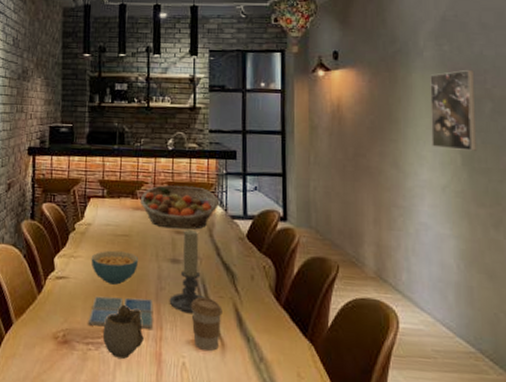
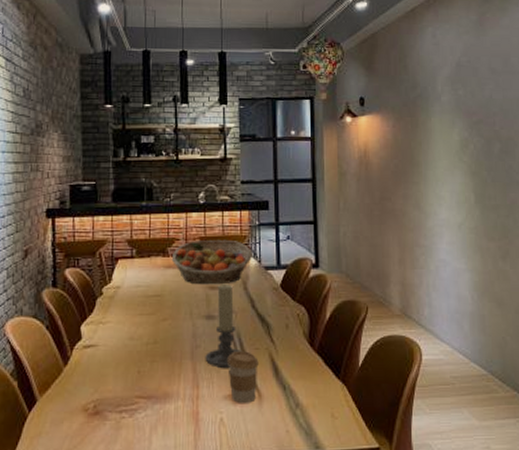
drink coaster: present [88,296,154,329] -> none [120,359,189,393]
cereal bowl: present [91,250,138,285] -> none [121,312,171,348]
mug: present [102,304,144,359] -> none [136,367,180,422]
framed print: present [430,69,476,151] -> none [447,112,487,189]

